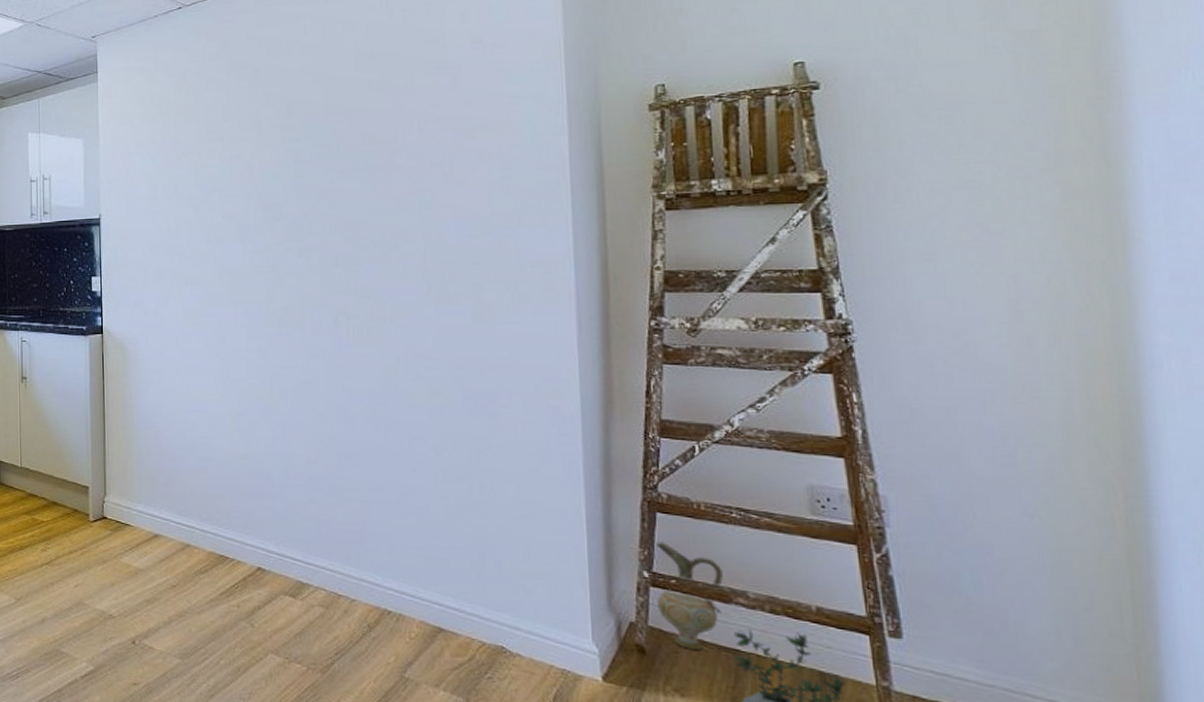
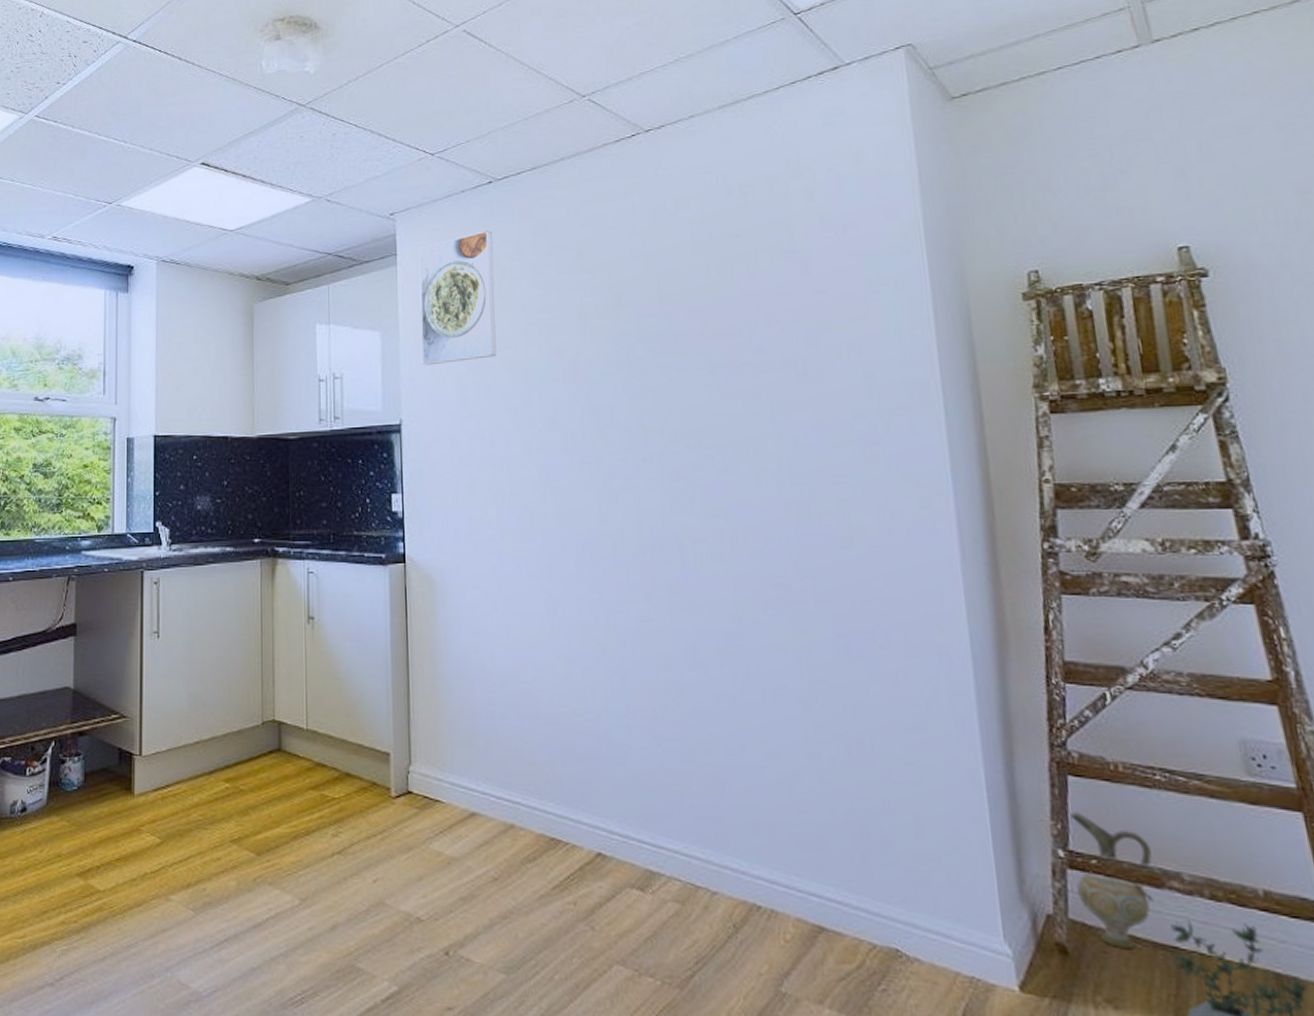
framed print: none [116,51,183,169] -> present [418,230,497,366]

